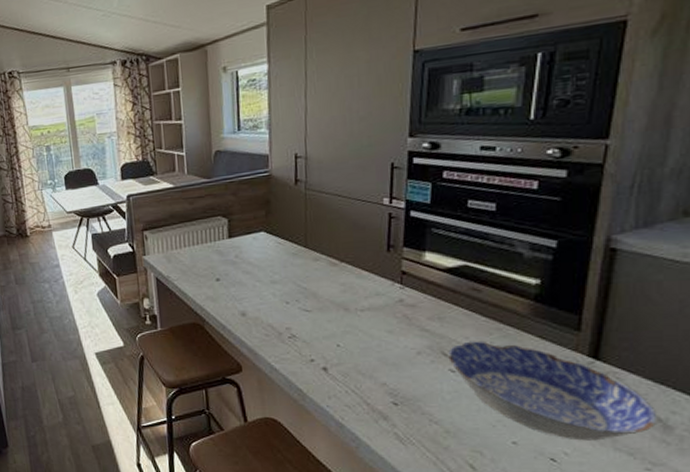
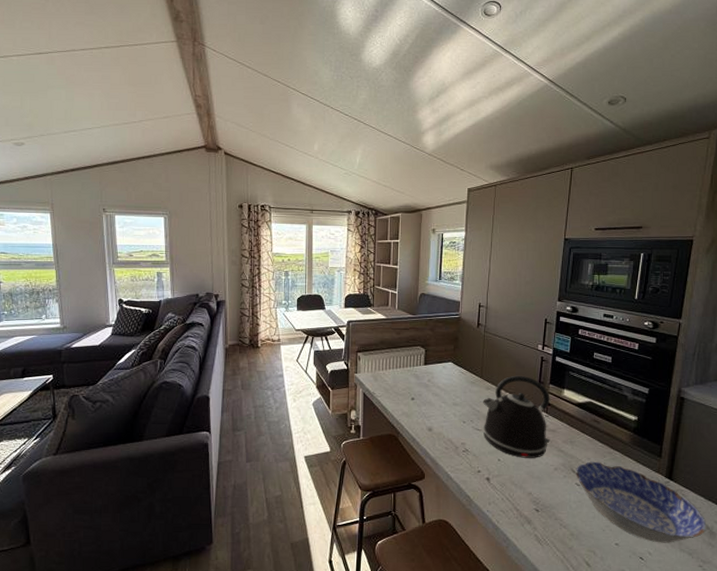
kettle: none [309,239,407,342] -> present [482,375,550,458]

